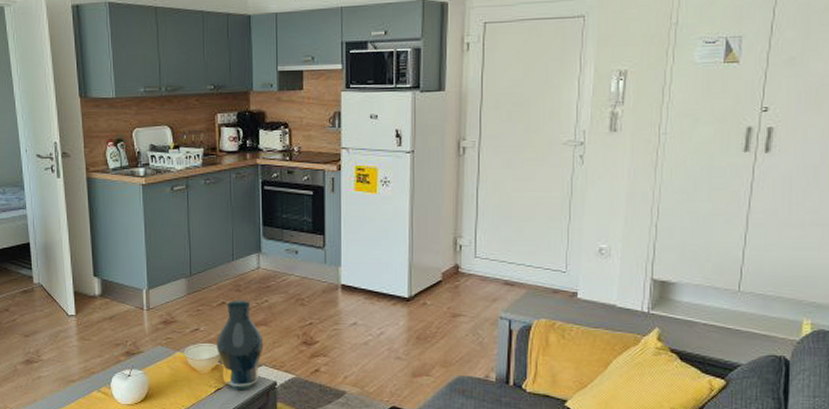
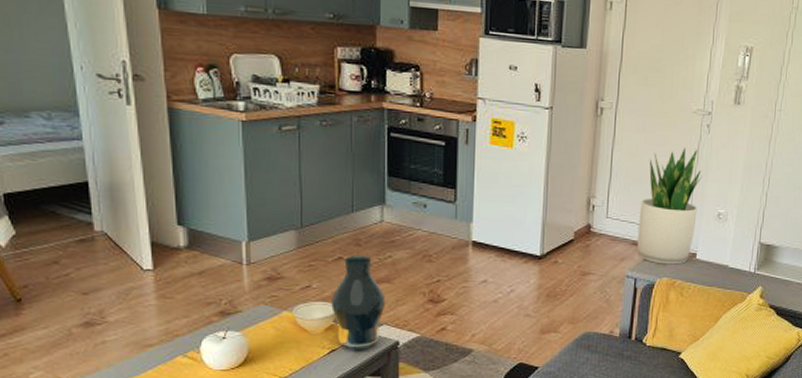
planter: none [509,180,578,305] -> present [636,147,703,265]

